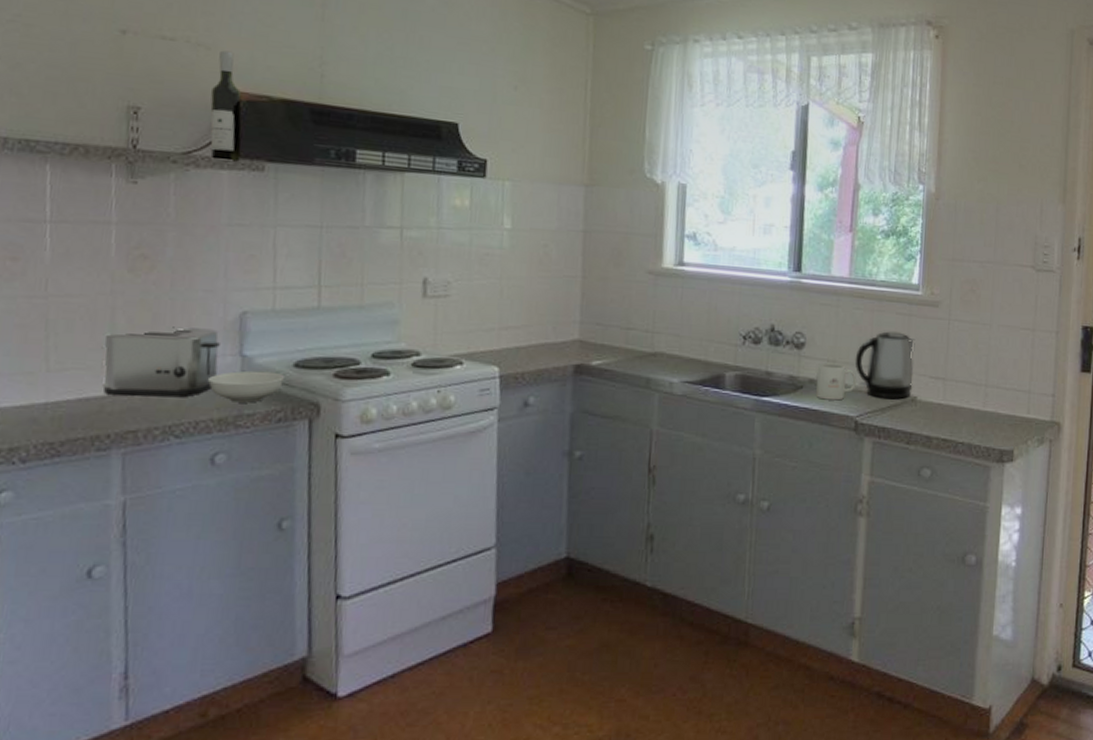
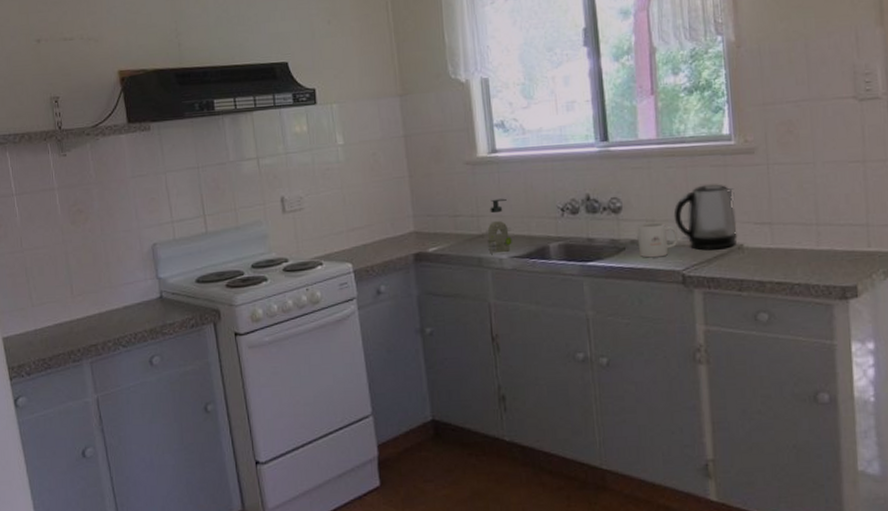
toaster: present [101,327,220,398] -> none [63,260,144,320]
bowl: present [207,370,286,403] -> none [137,288,192,315]
bottle: present [210,50,242,163] -> none [103,39,132,129]
soap dispenser: none [659,315,688,377] -> present [486,198,512,254]

